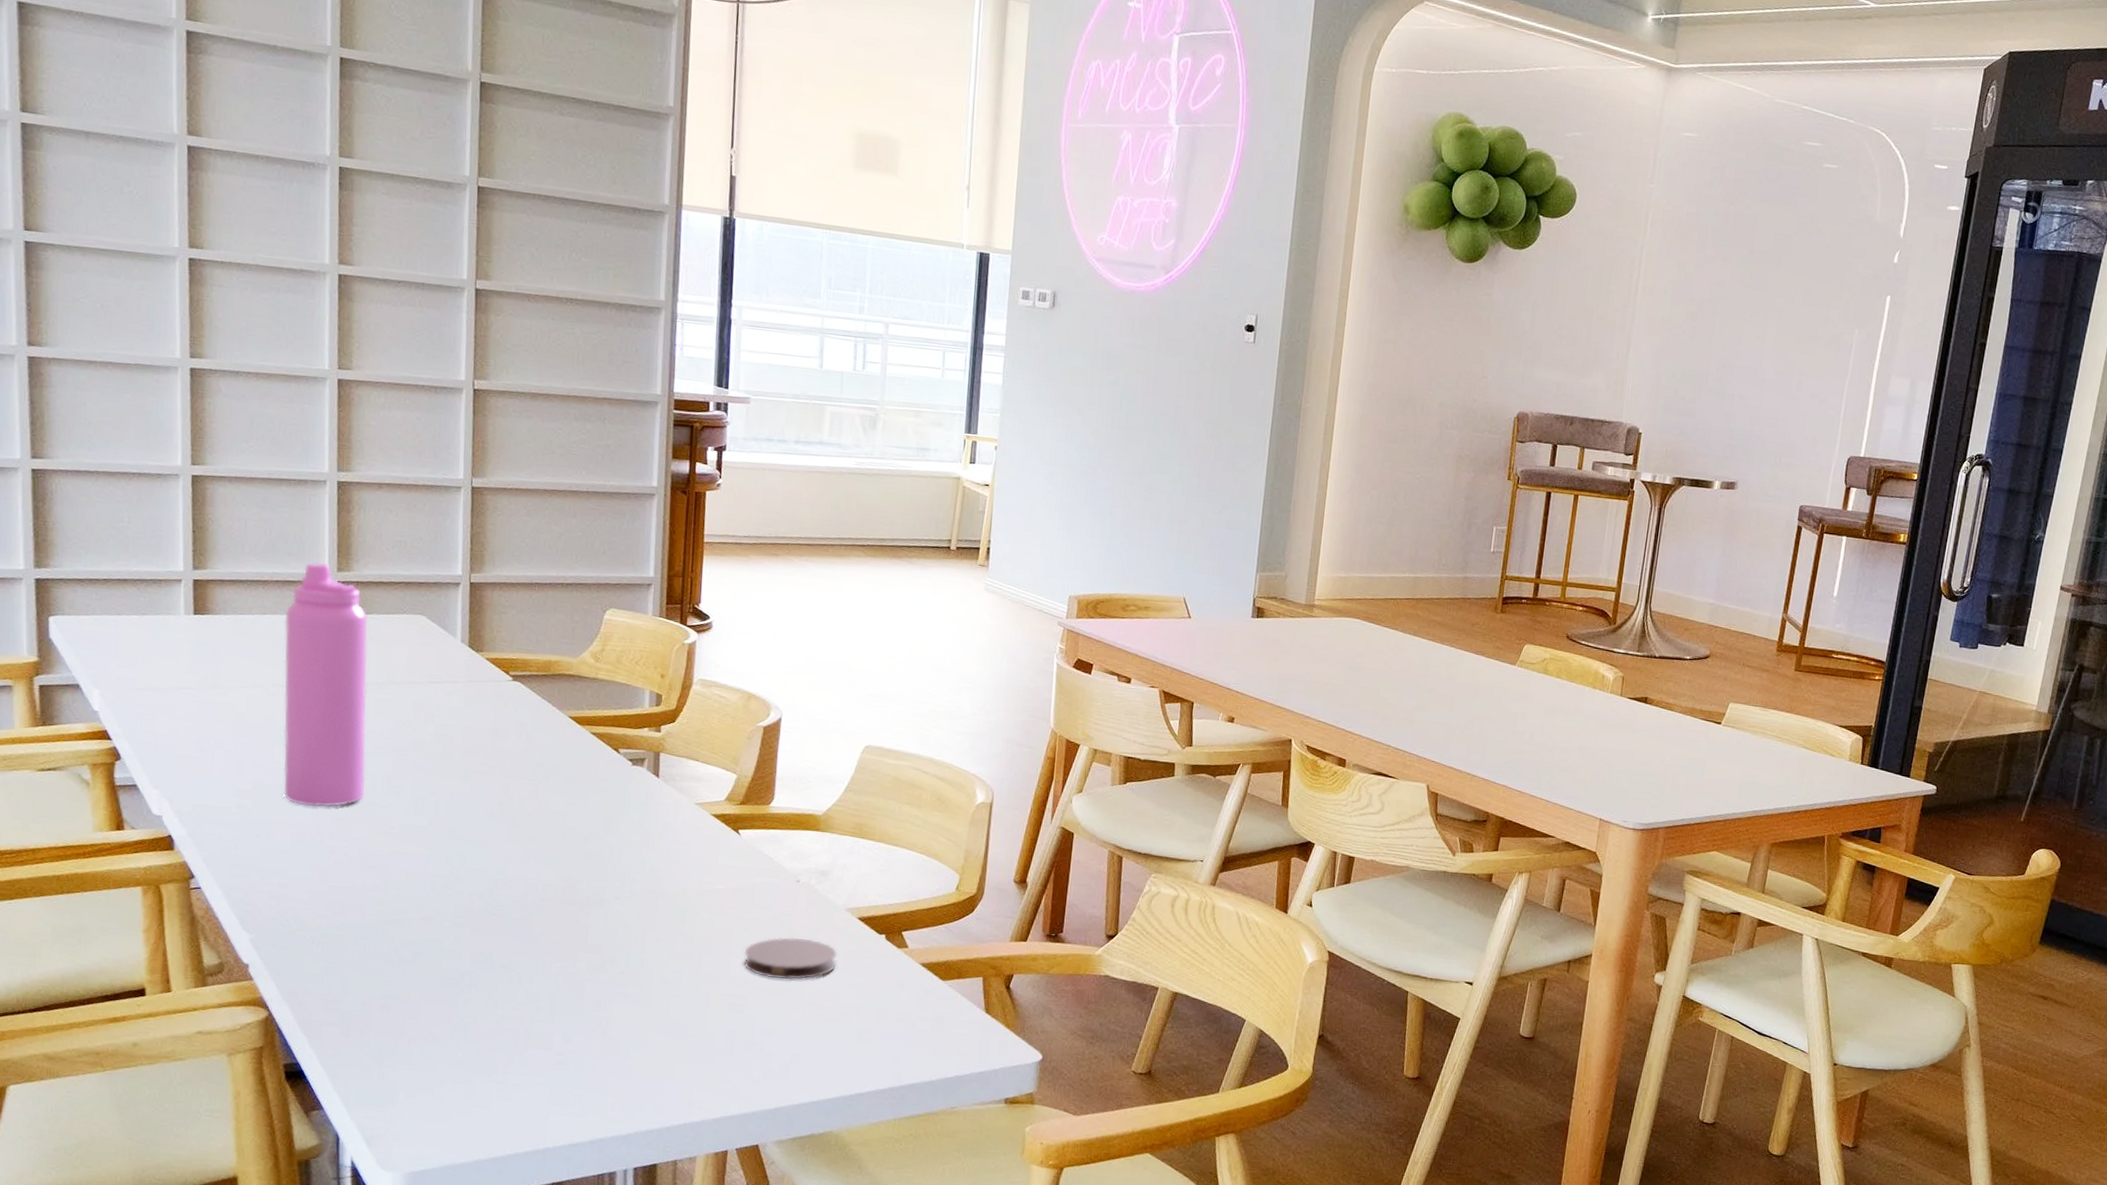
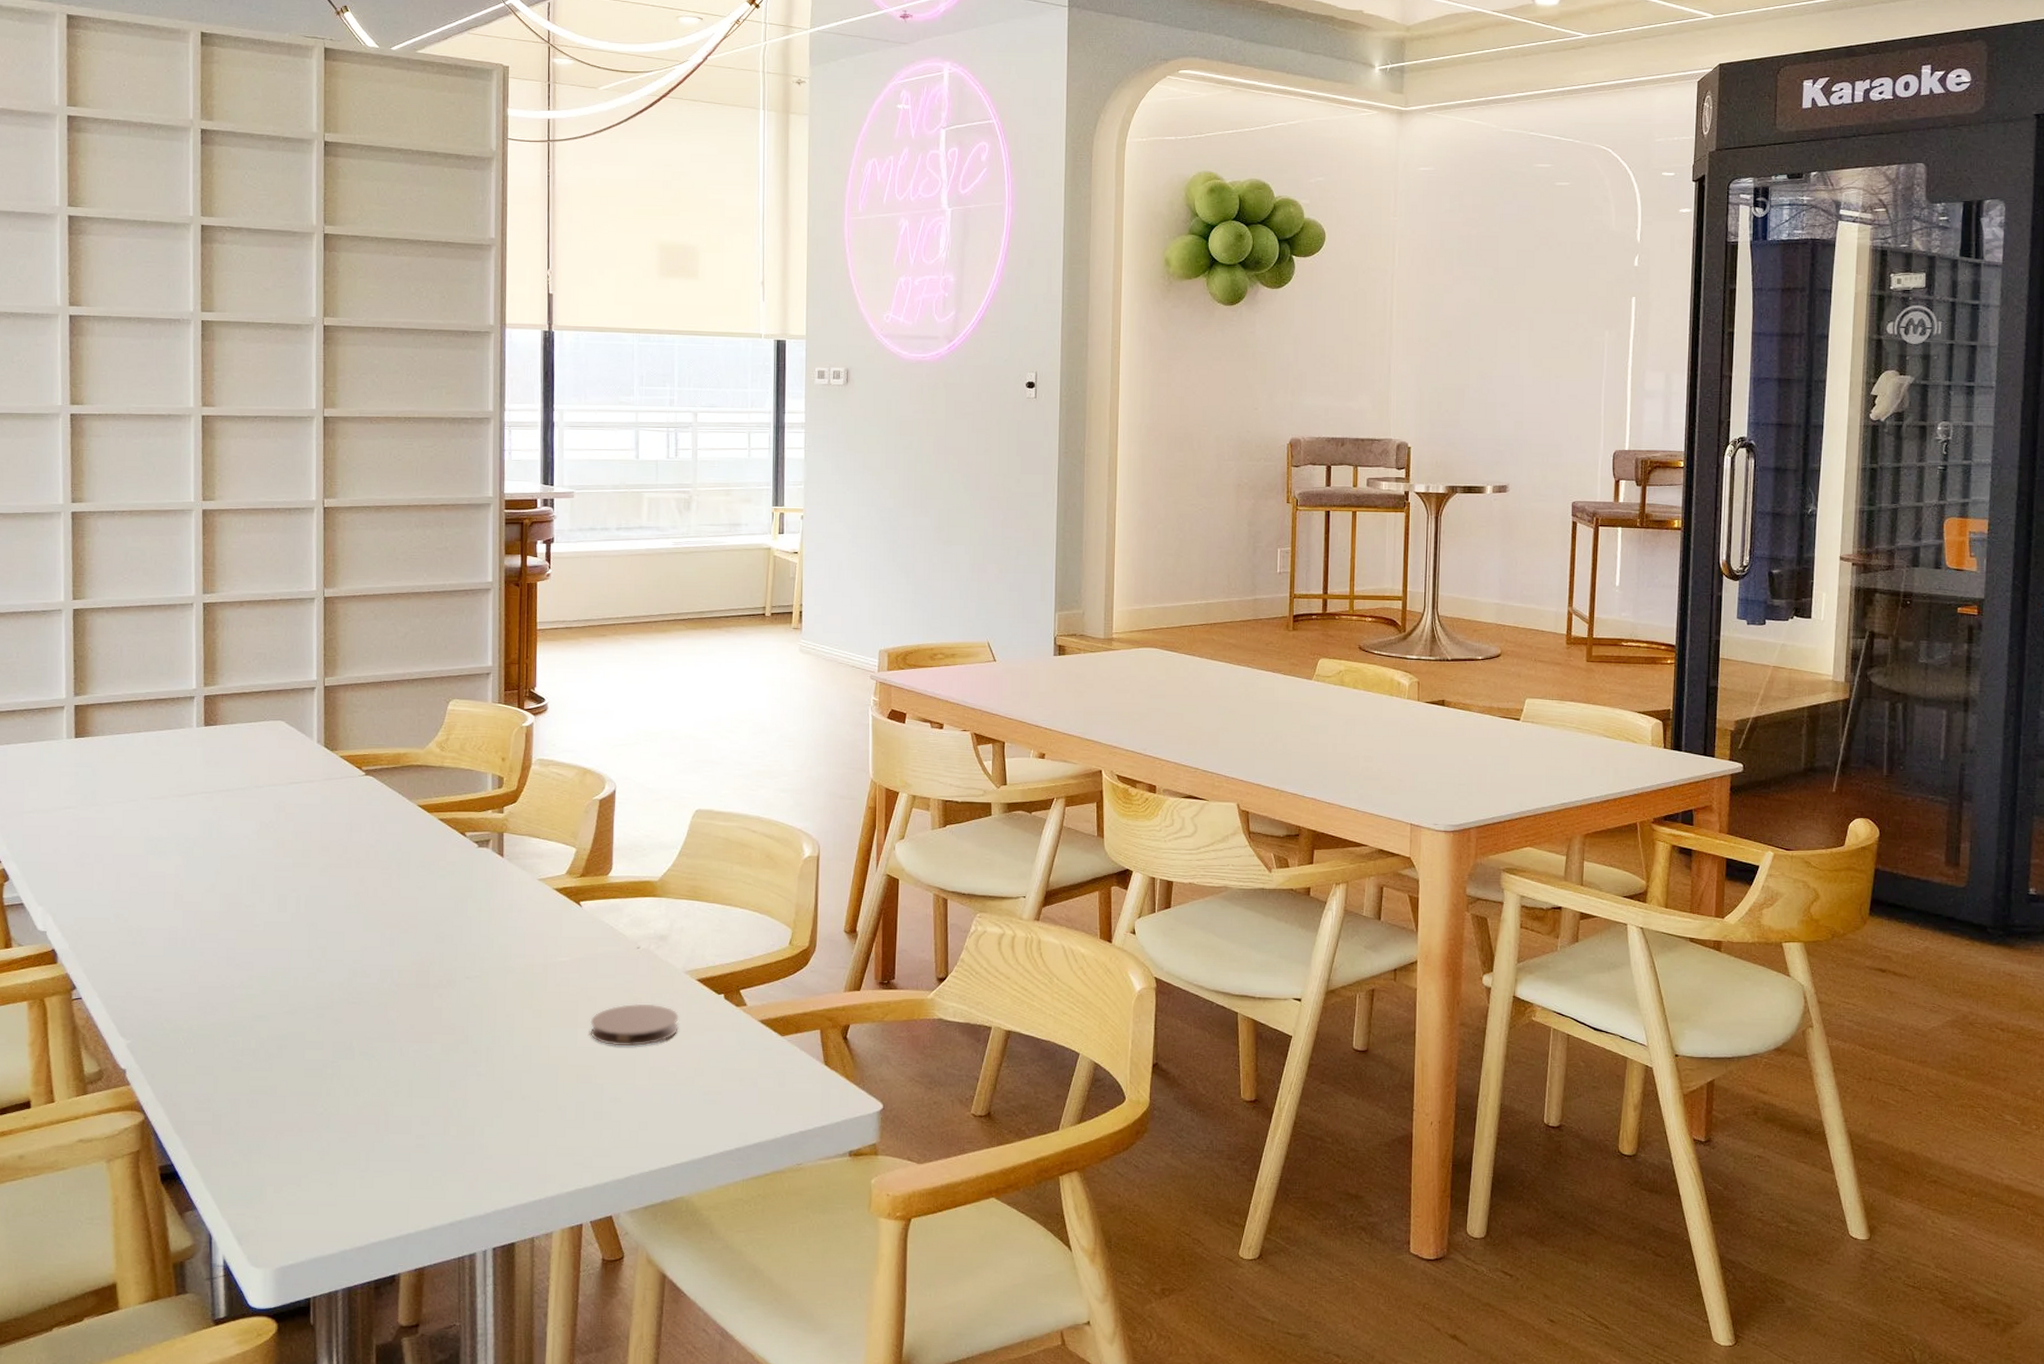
water bottle: present [283,562,368,807] -> none [157,679,232,912]

